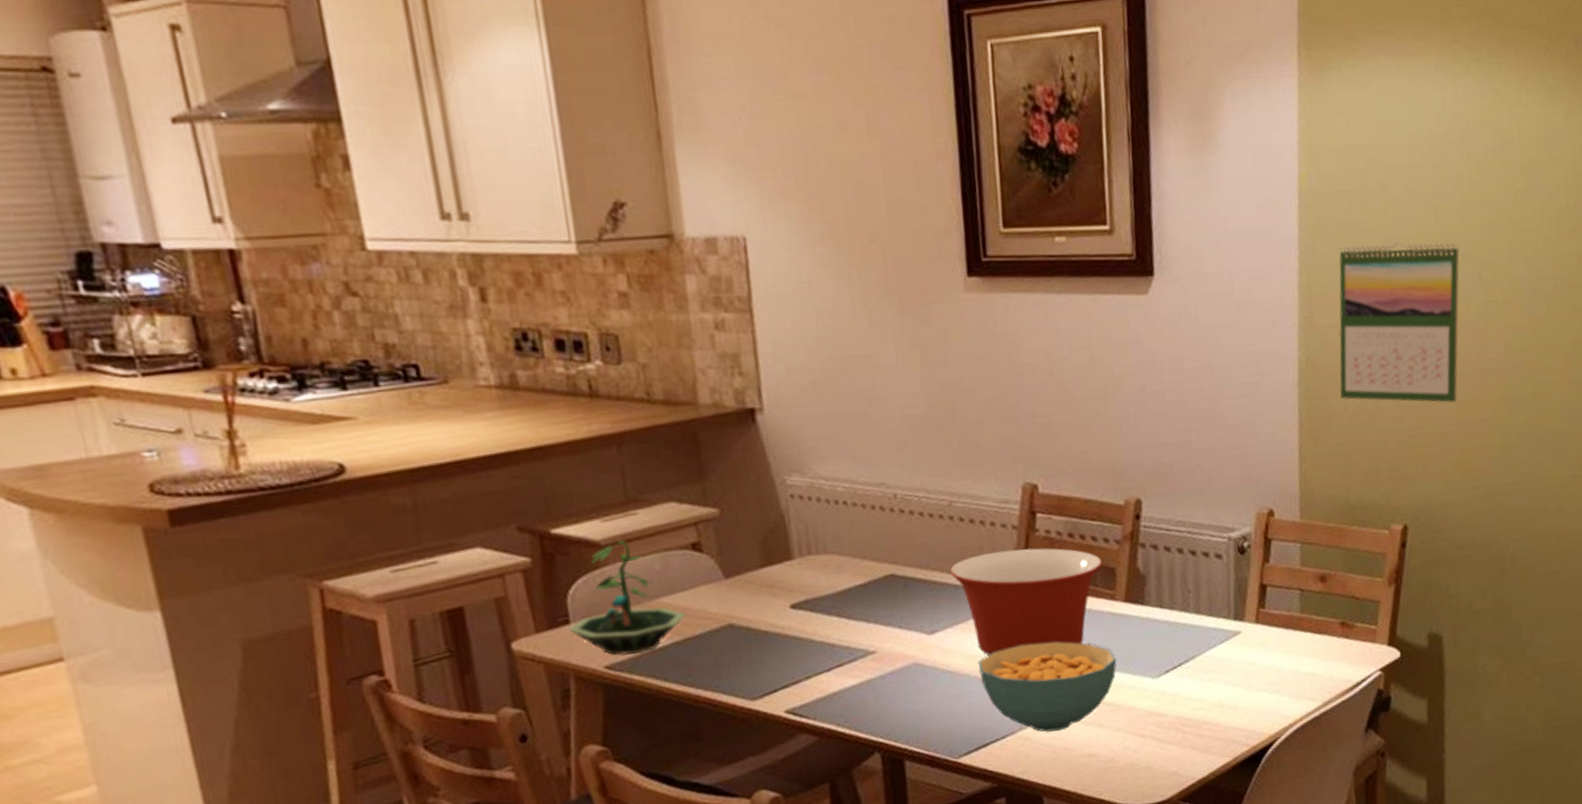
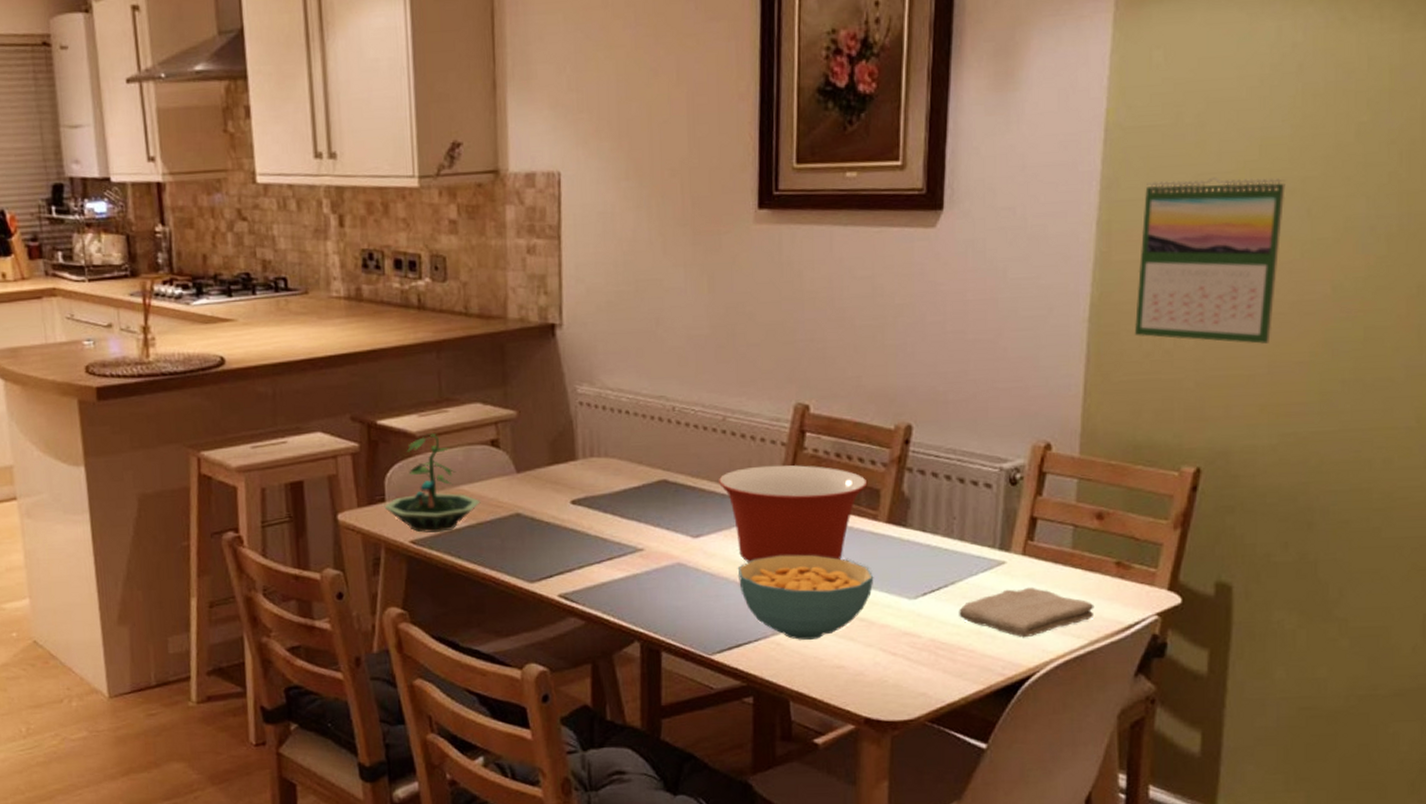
washcloth: none [1201,654,1325,706] -> present [959,587,1095,638]

